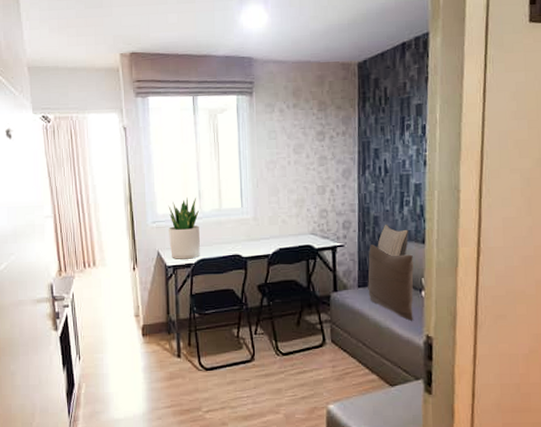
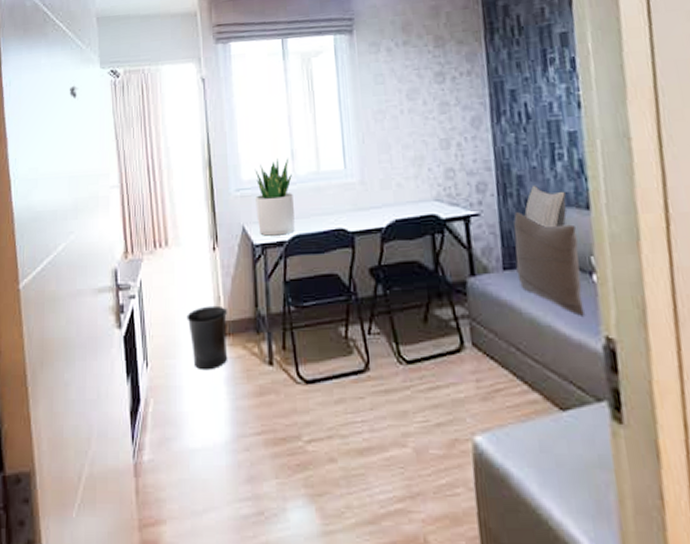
waste bin: none [112,313,144,362] -> present [187,305,227,370]

